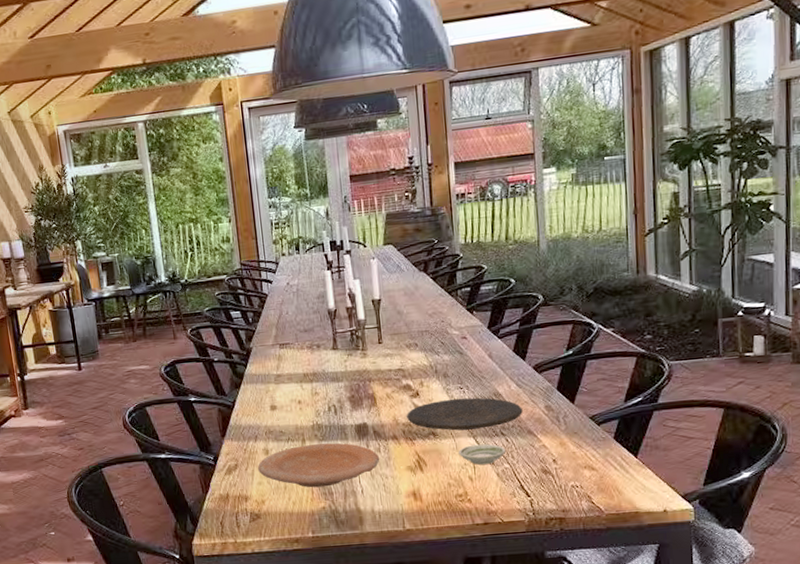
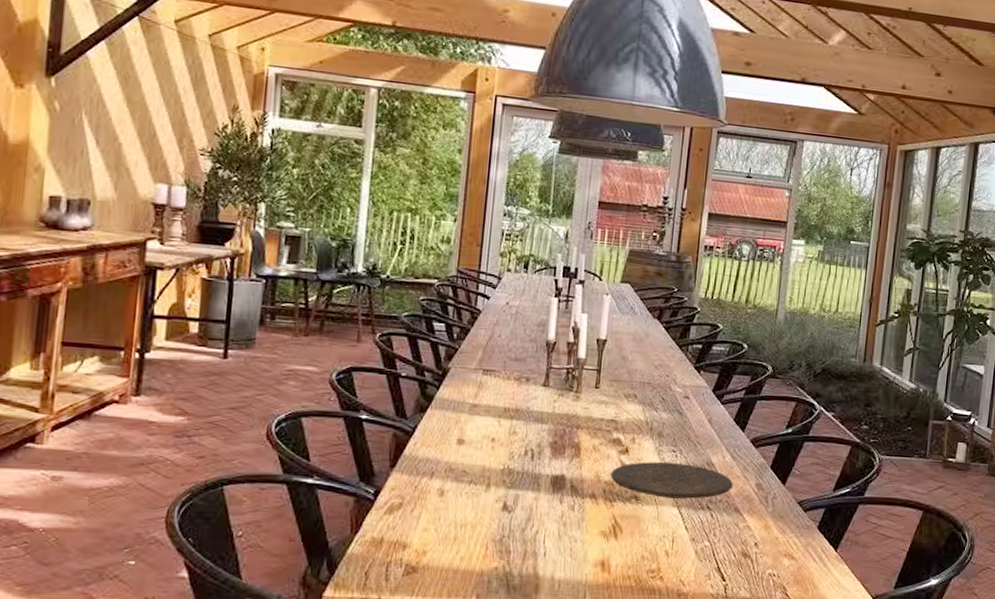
plate: present [258,443,380,488] -> none [427,491,572,543]
saucer: present [459,444,507,465] -> none [659,516,709,539]

